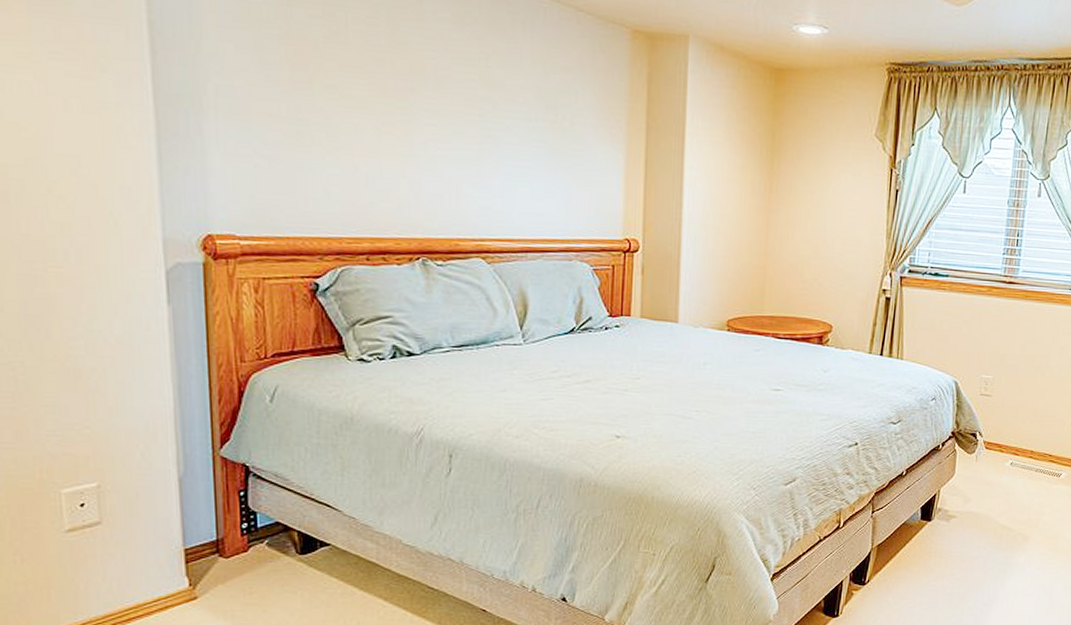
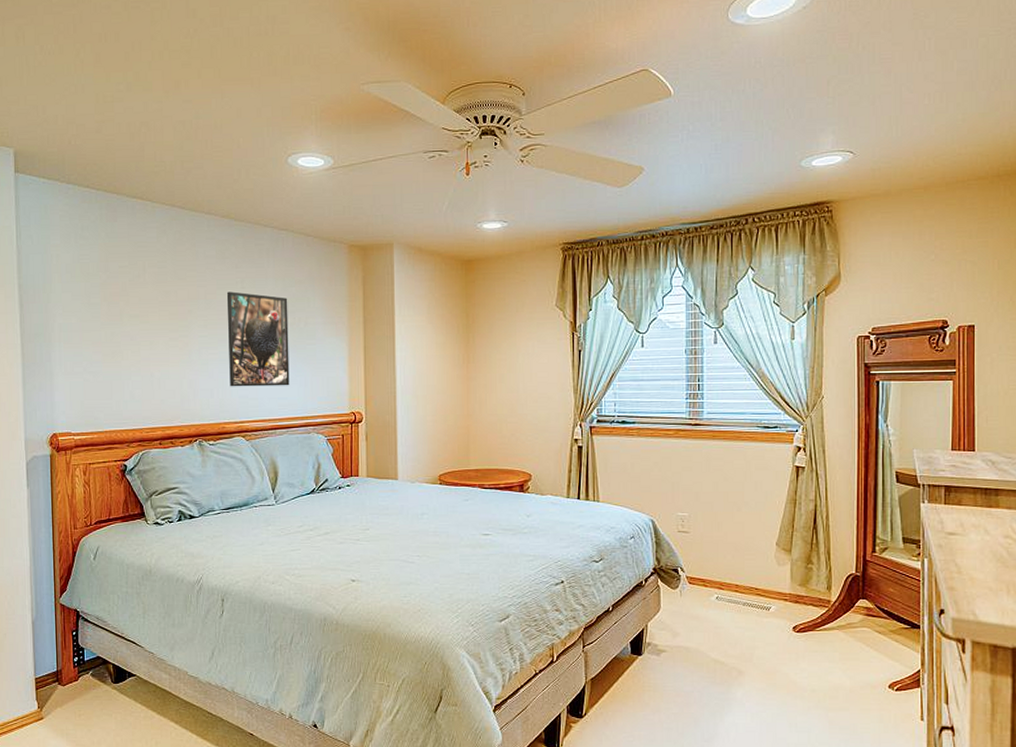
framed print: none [465,69,549,200] -> present [226,291,290,387]

